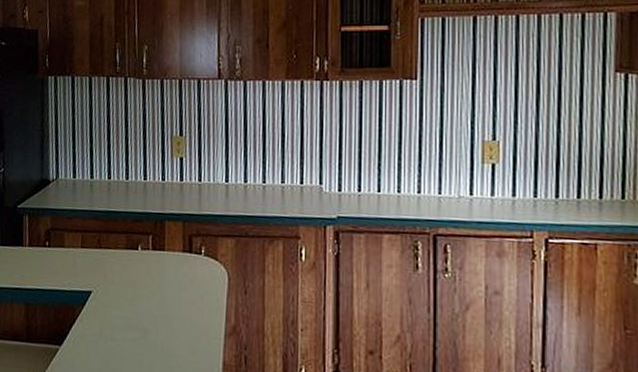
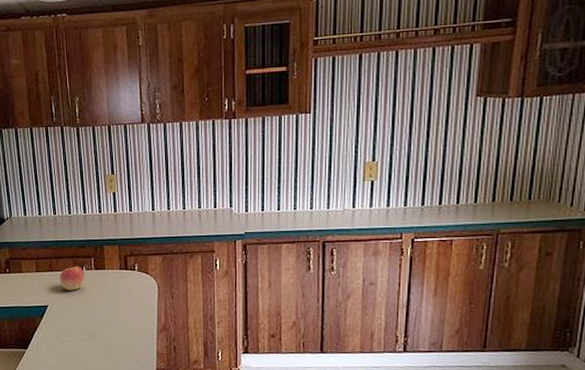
apple: none [109,244,141,275] -> present [60,266,86,291]

